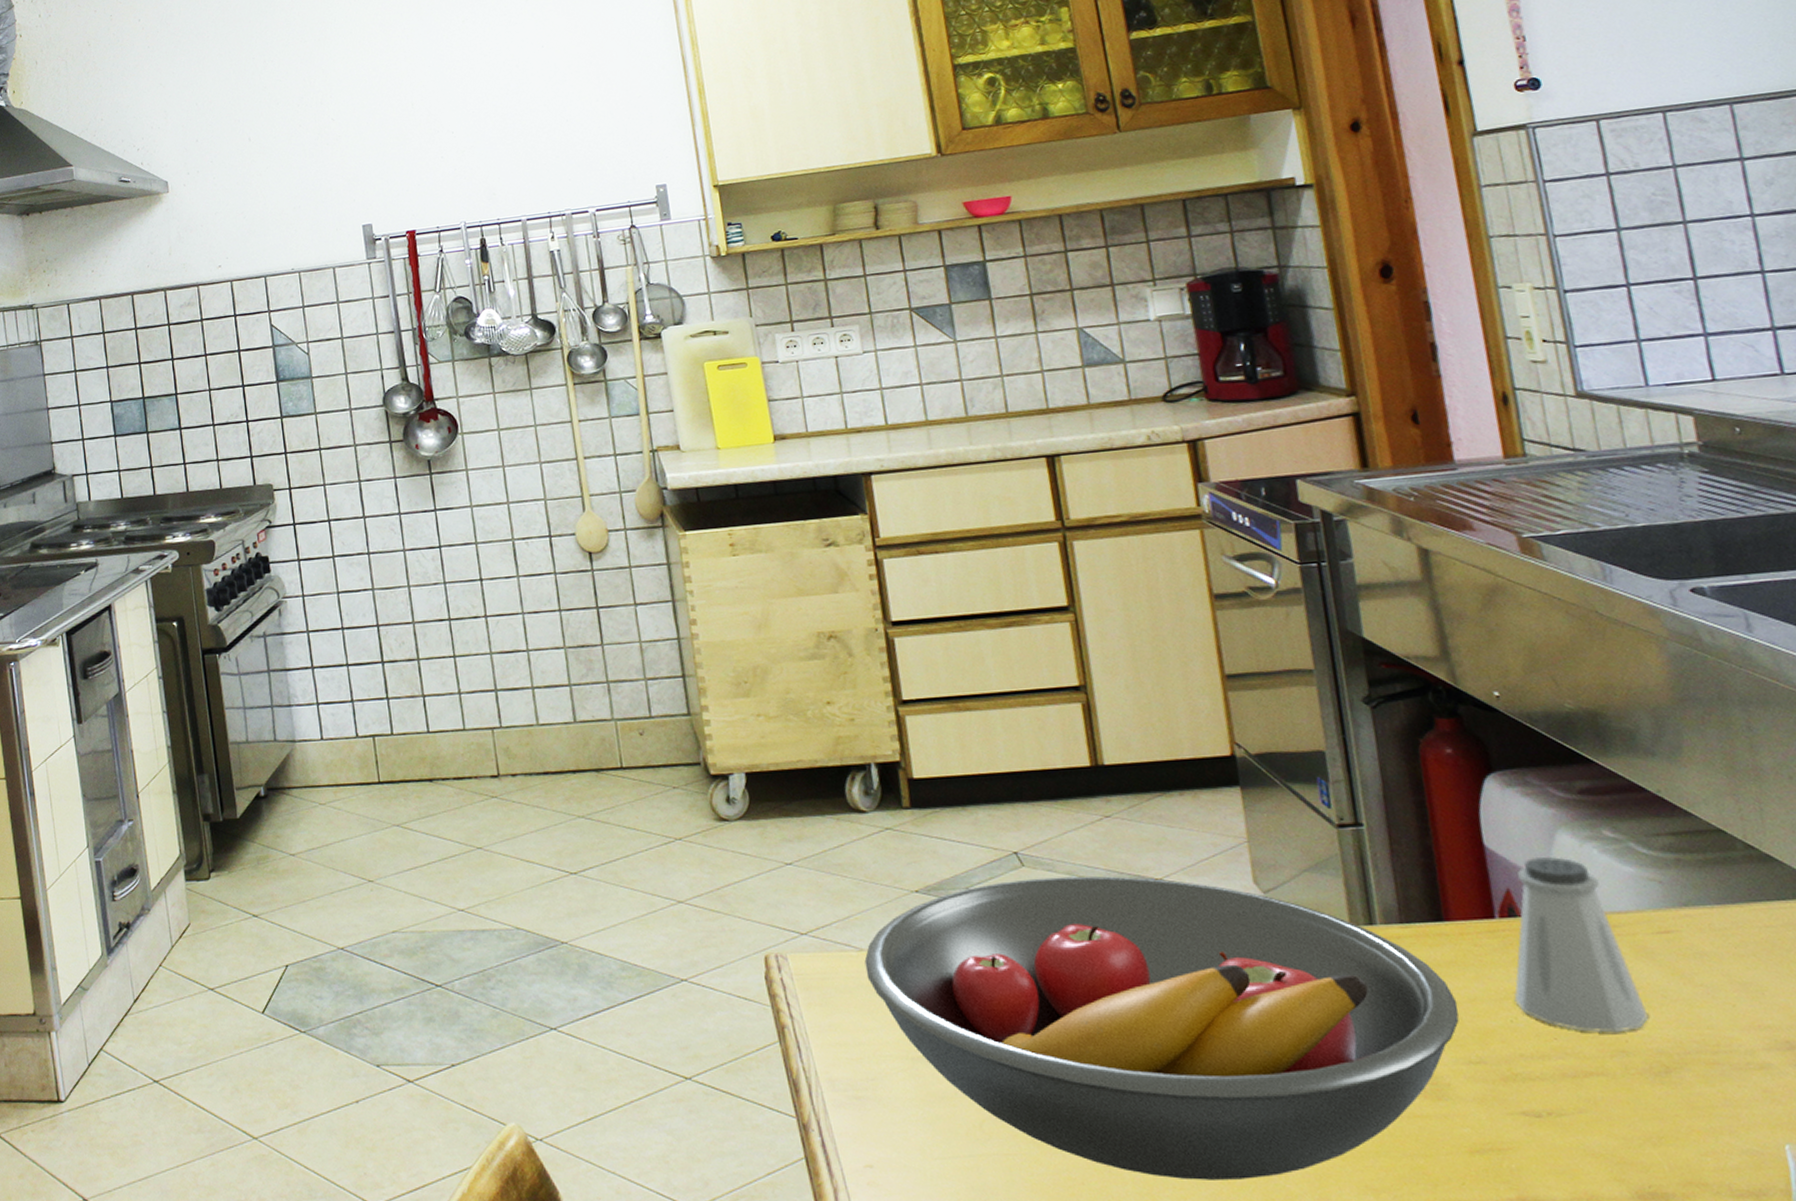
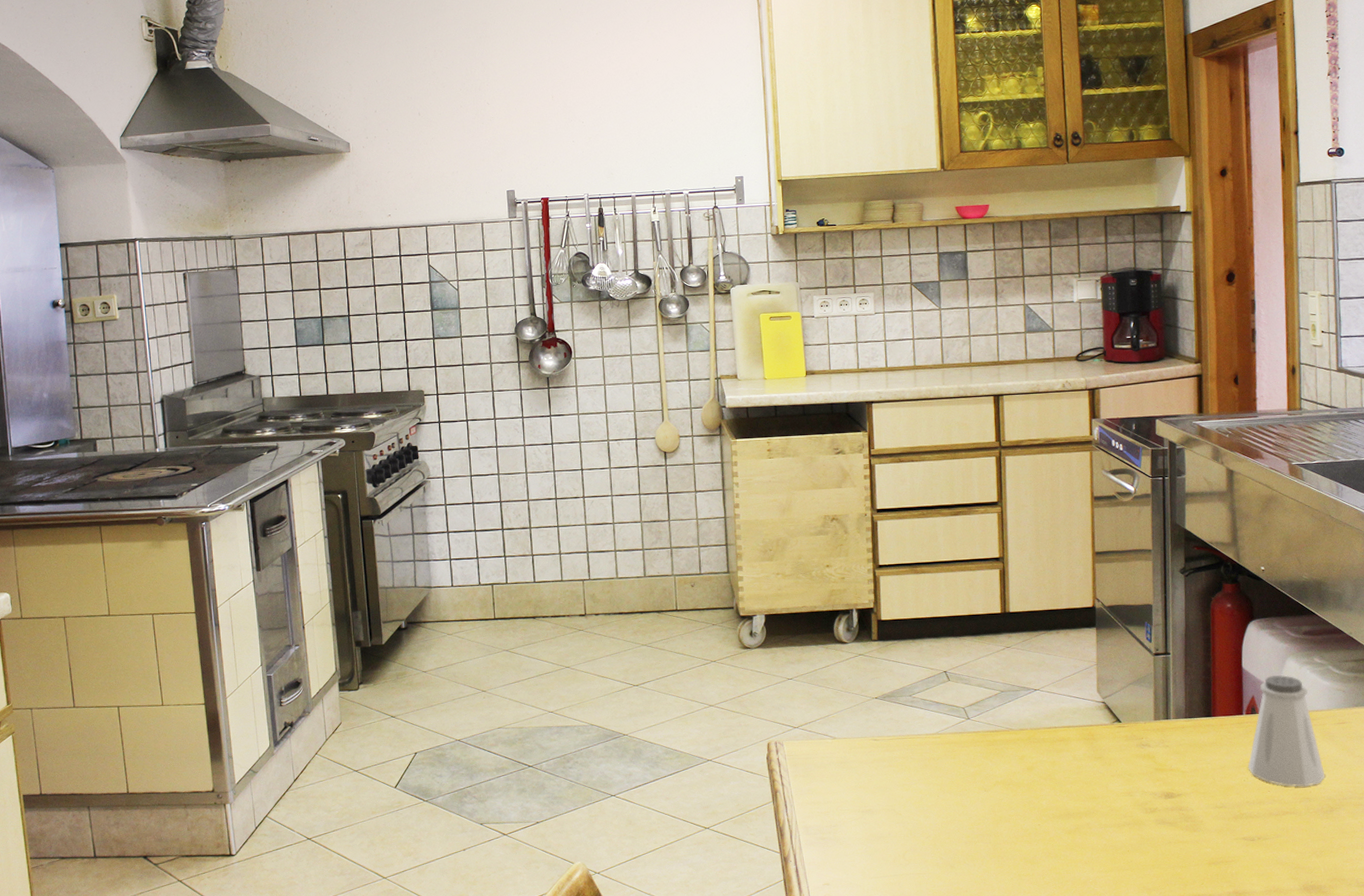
fruit bowl: present [864,876,1459,1180] -> none [836,687,1214,887]

